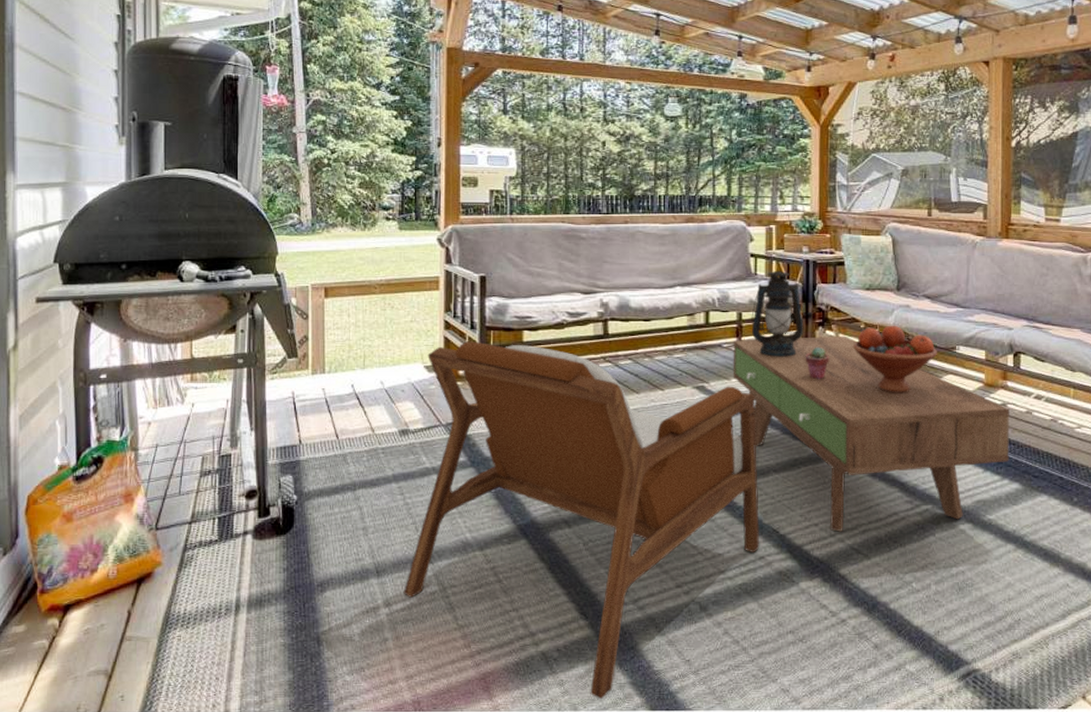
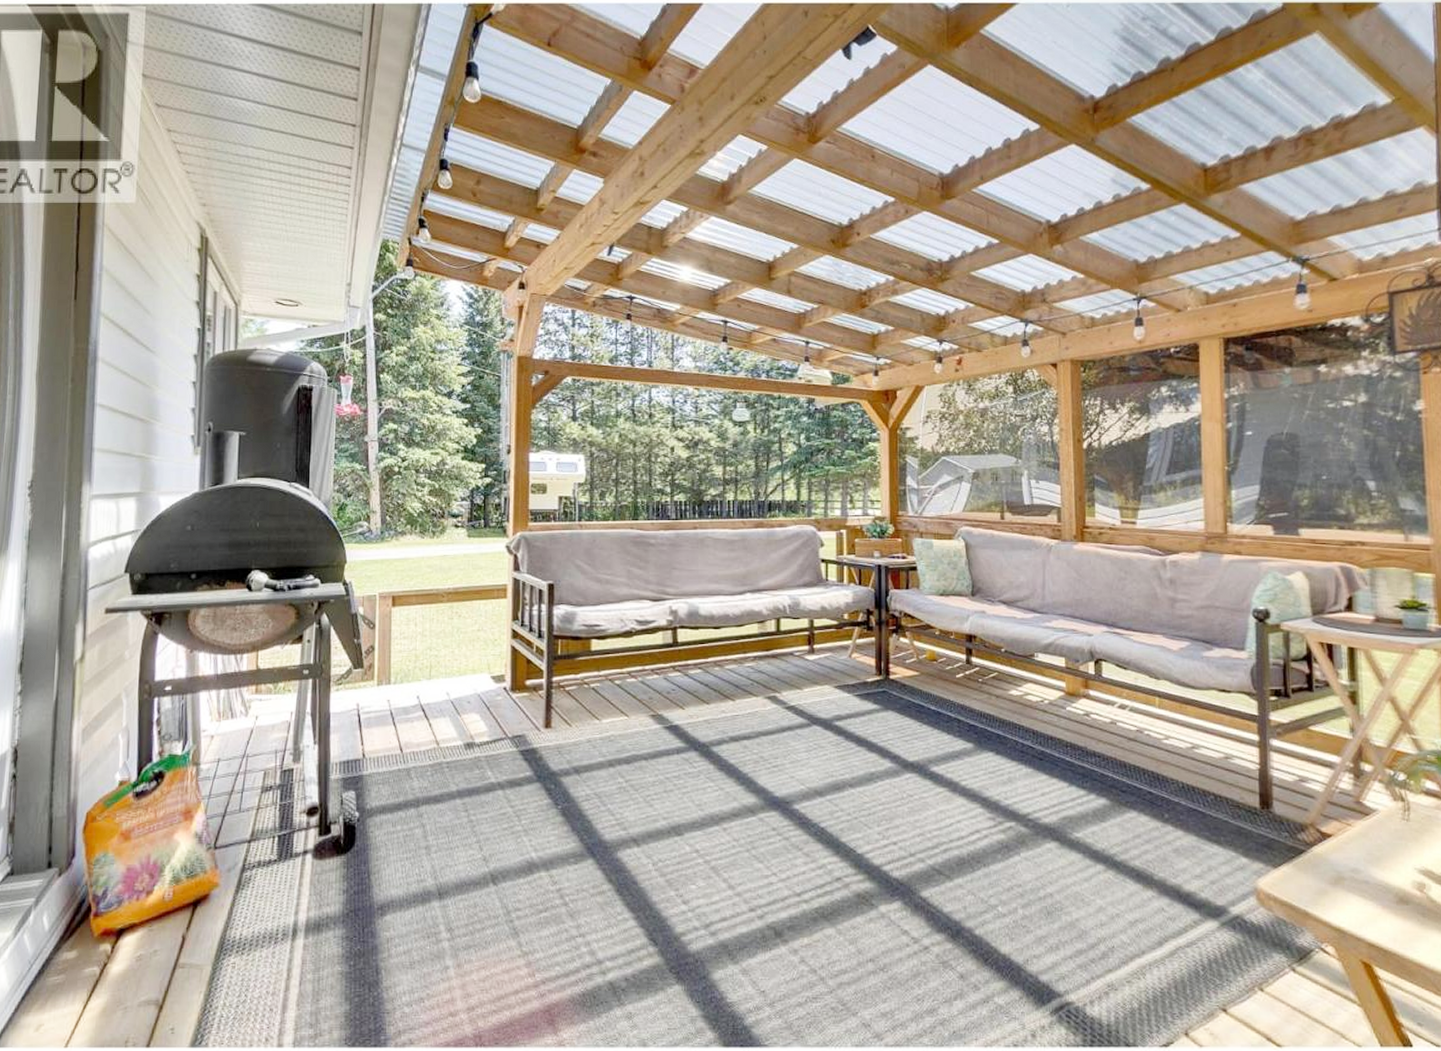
armchair: present [403,341,759,699] -> none [465,651,836,1034]
coffee table: present [733,335,1009,532] -> none [805,643,1095,851]
lantern: present [751,270,804,357] -> none [823,575,878,665]
potted succulent: present [805,347,829,380] -> none [879,655,904,689]
fruit bowl: present [853,325,938,393] -> none [928,631,1016,703]

